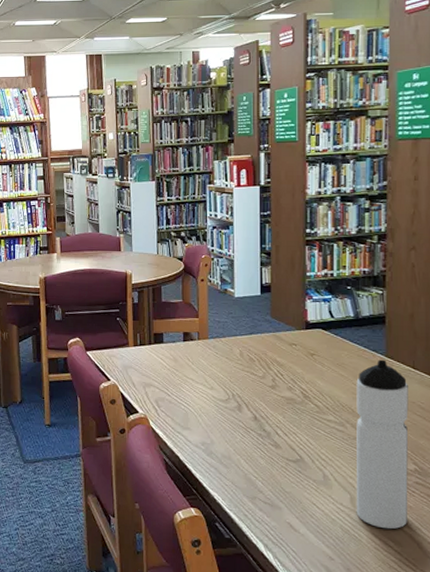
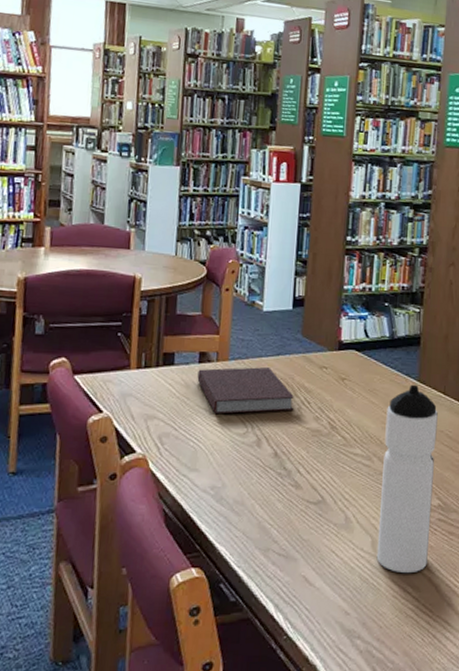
notebook: none [183,344,269,384] -> present [197,367,294,415]

